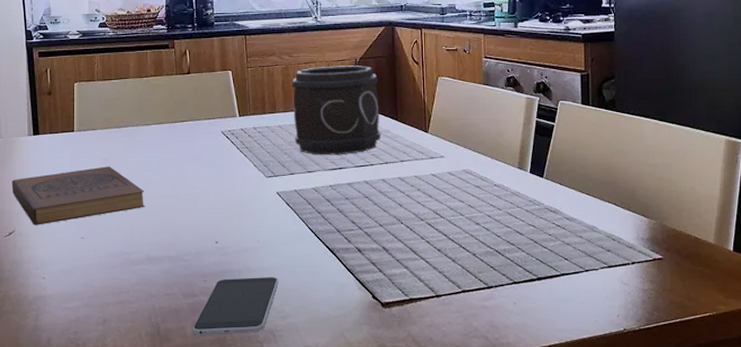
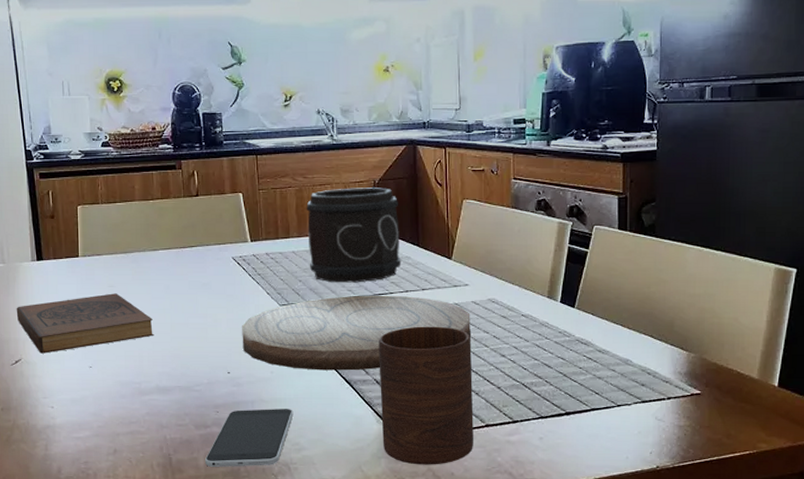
cutting board: none [230,167,447,240] -> present [242,295,471,371]
cup: none [360,196,451,331] -> present [379,326,474,465]

